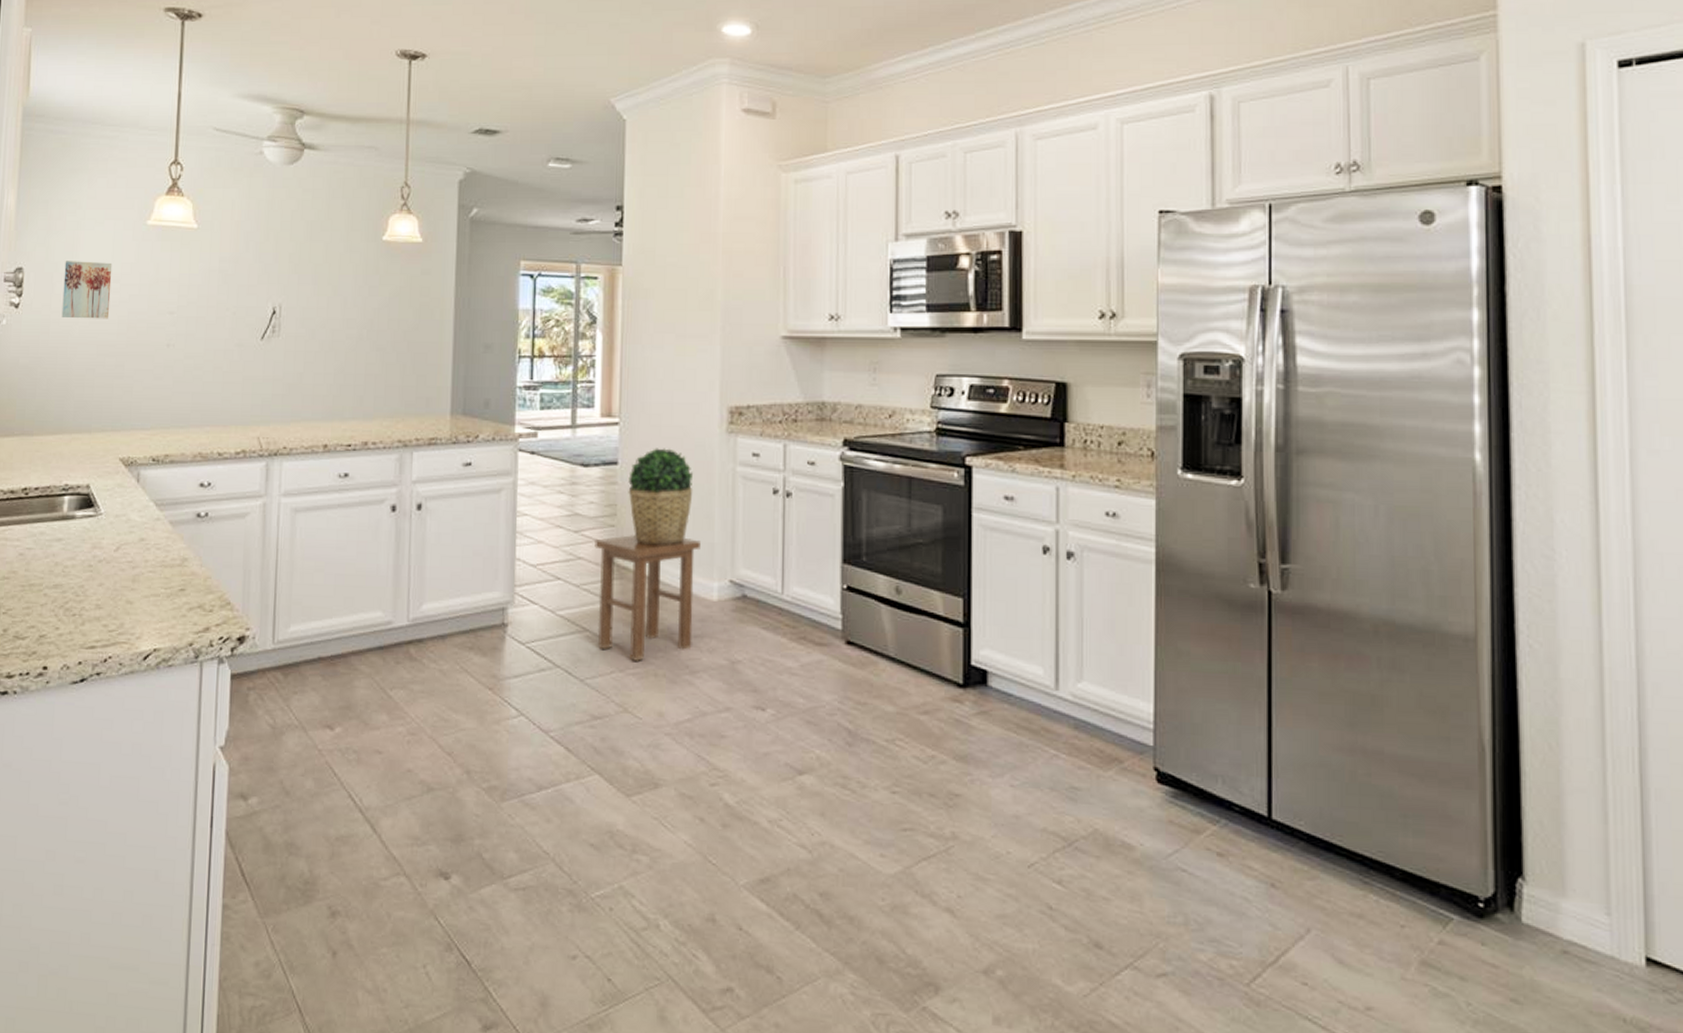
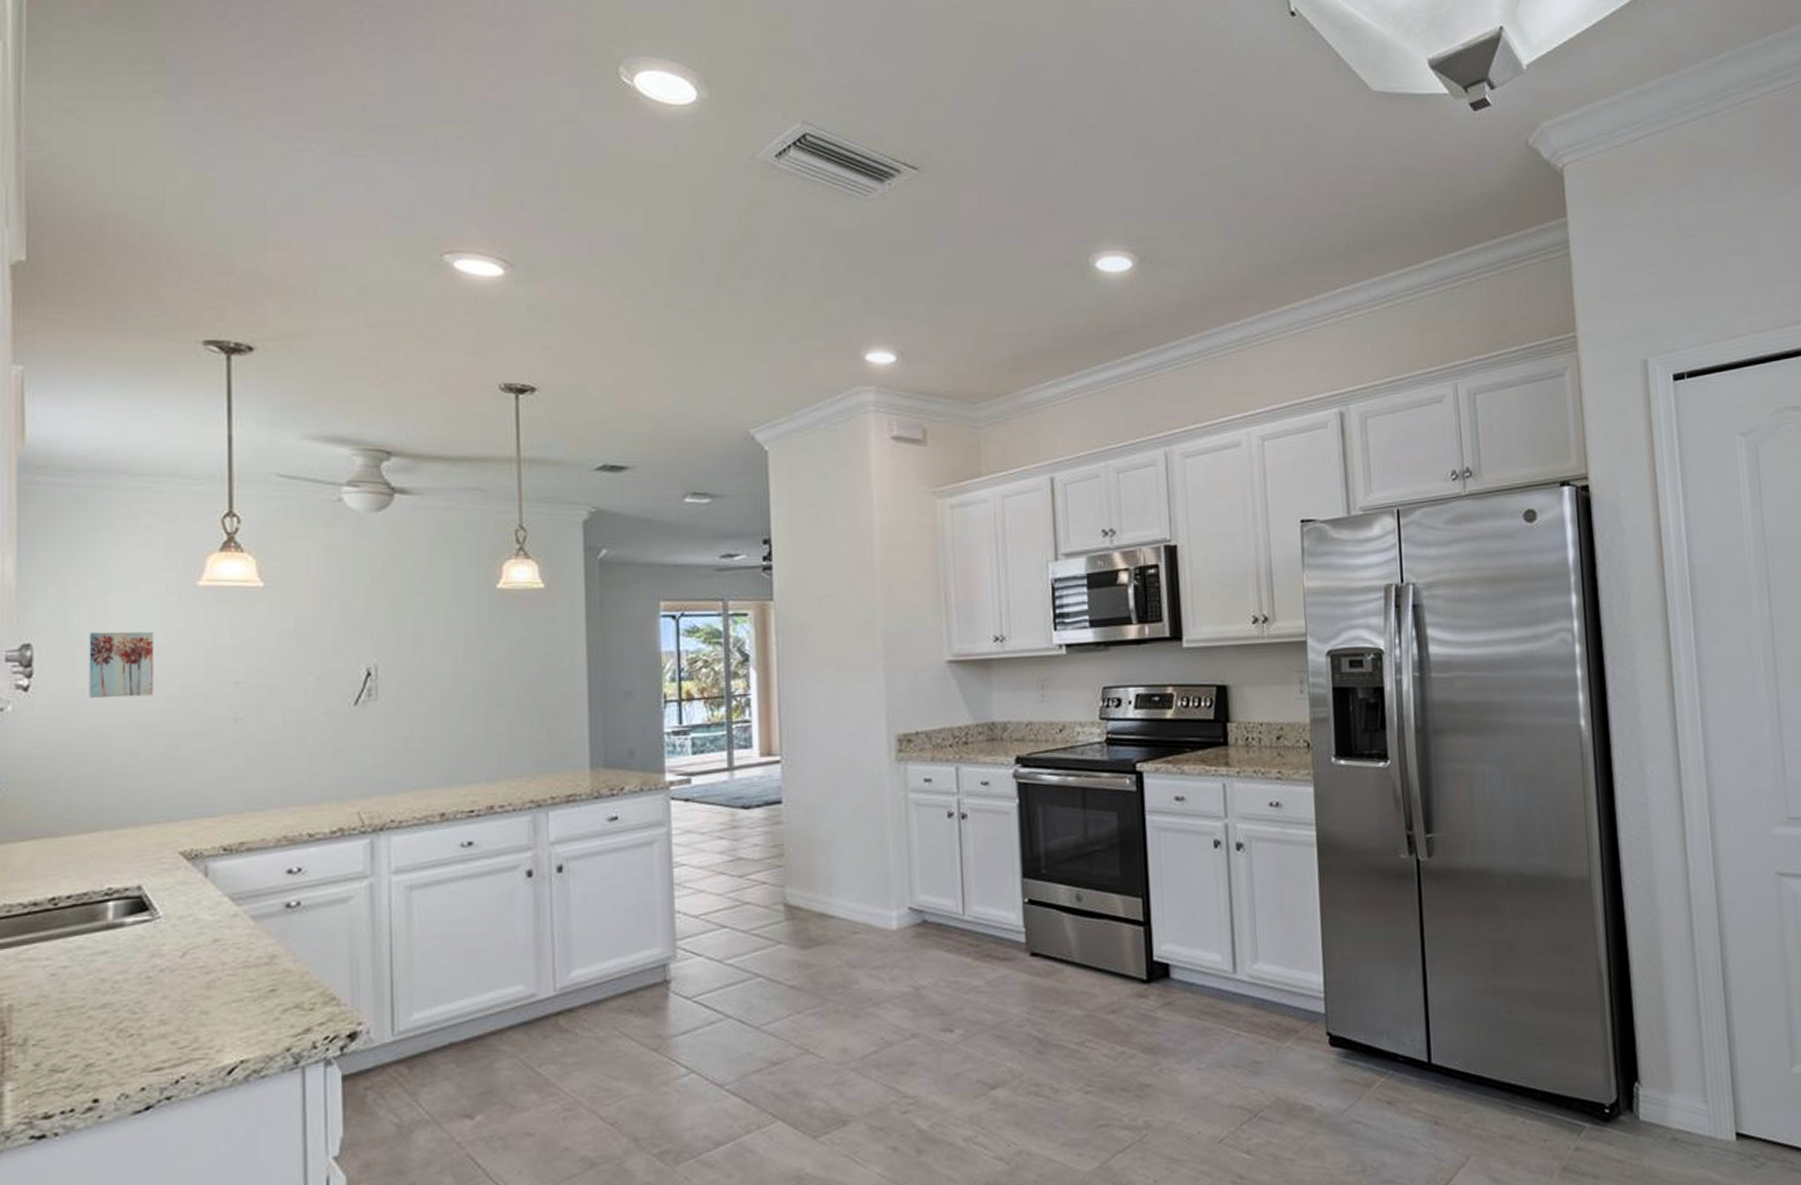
stool: present [595,534,700,661] -> none [762,870,876,1001]
potted plant: present [628,448,694,545] -> none [794,782,865,882]

